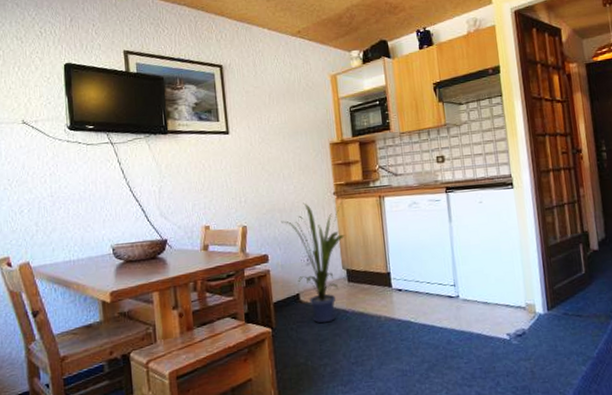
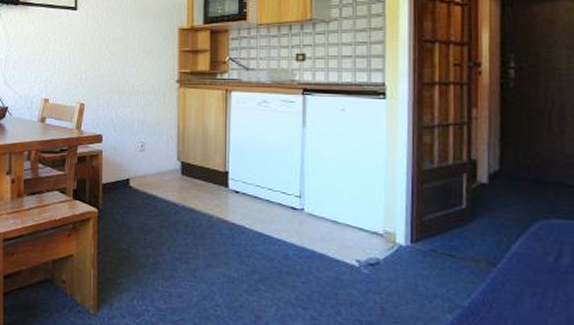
house plant: present [281,201,345,324] -> none [119,87,186,213]

